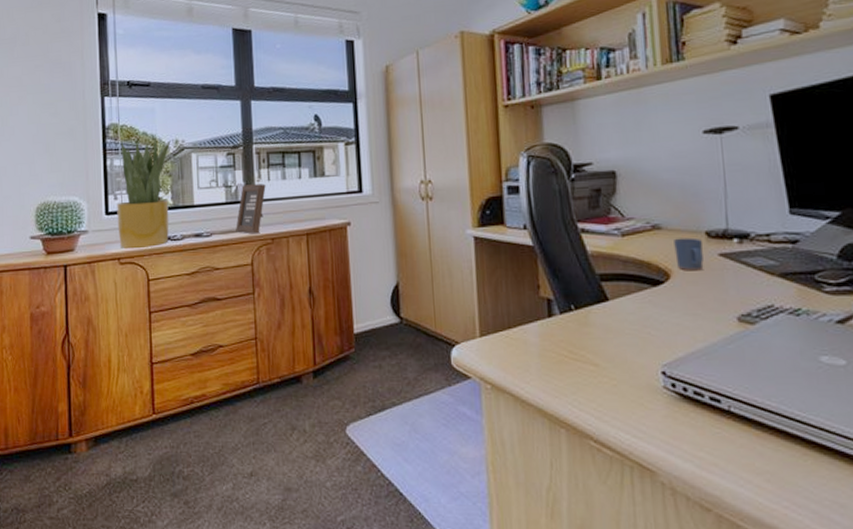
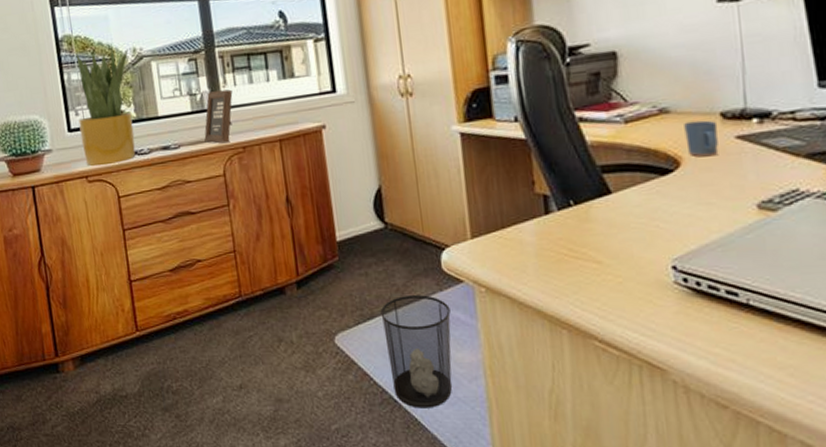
waste bin: none [391,388,457,503] -> present [380,294,452,408]

